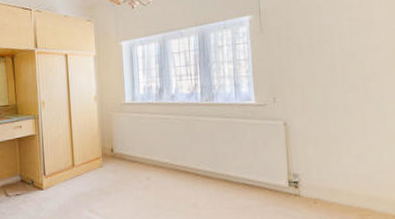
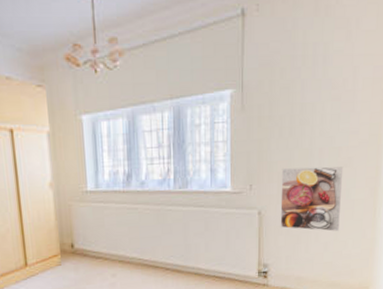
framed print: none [304,80,372,144] -> present [280,166,344,232]

